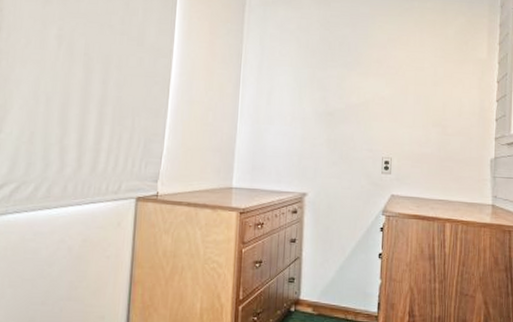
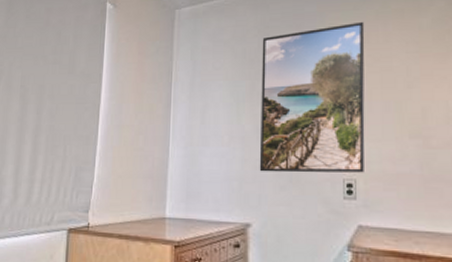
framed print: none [316,27,406,153] -> present [259,21,365,173]

